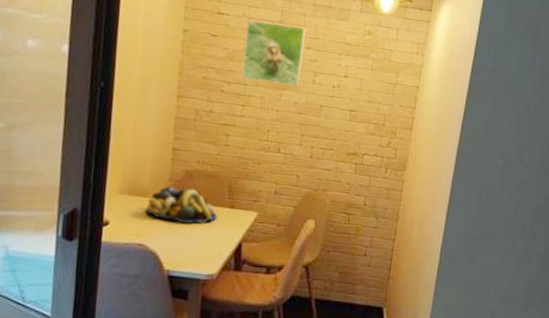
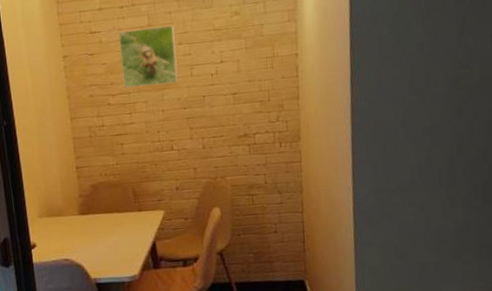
fruit bowl: present [145,186,218,224] -> none [64,200,129,234]

